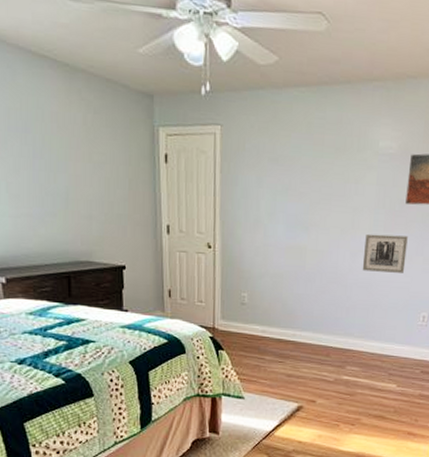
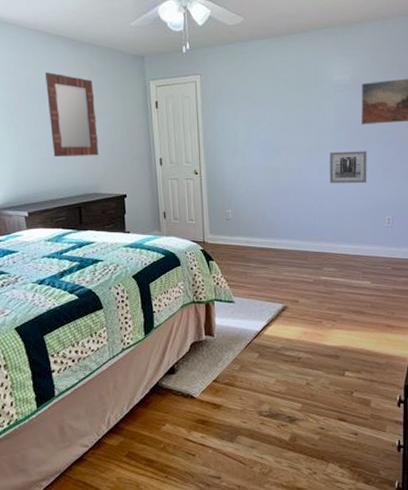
home mirror: none [27,104,94,216] -> present [45,73,99,156]

